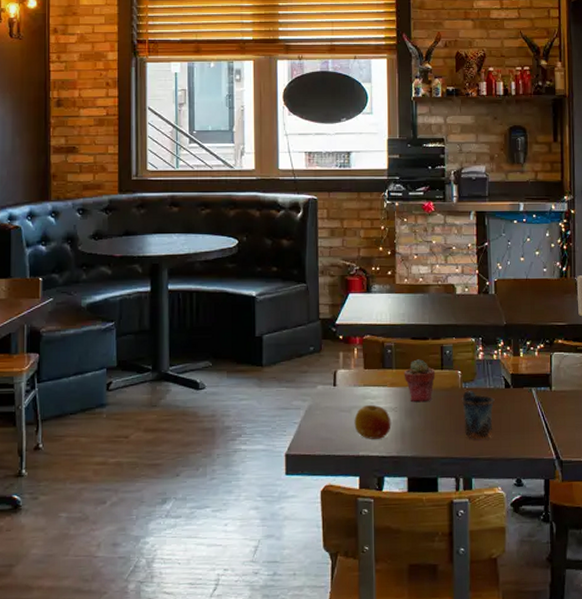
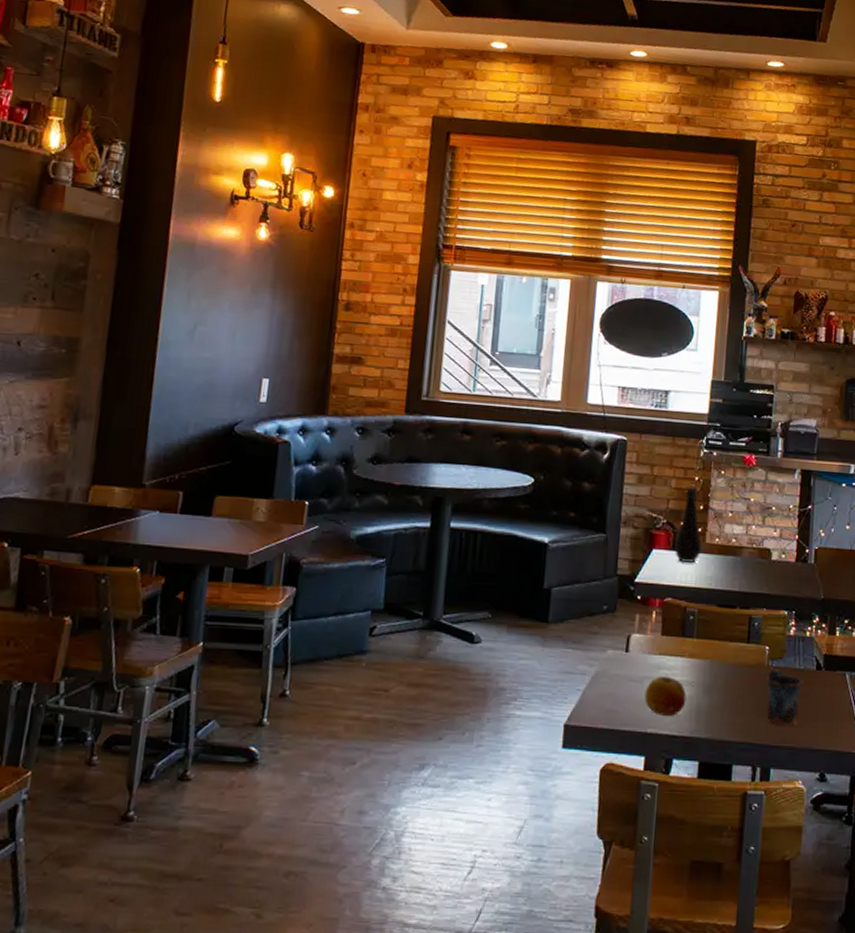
bottle: none [368,233,393,304] -> present [674,484,702,563]
potted succulent: present [404,359,436,403] -> none [705,629,741,679]

